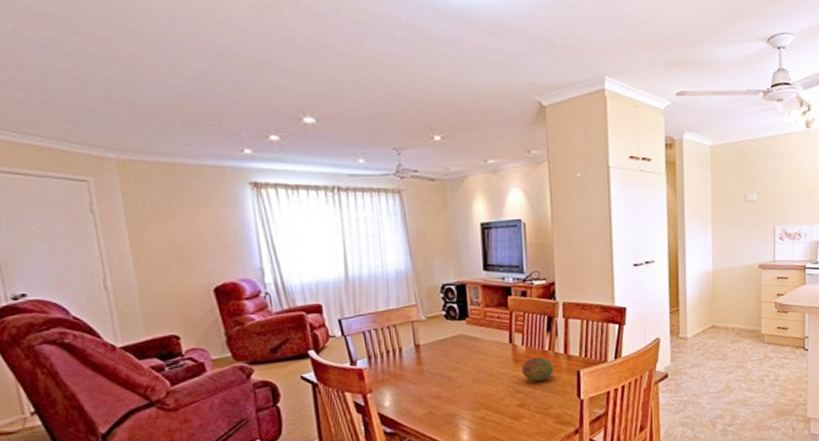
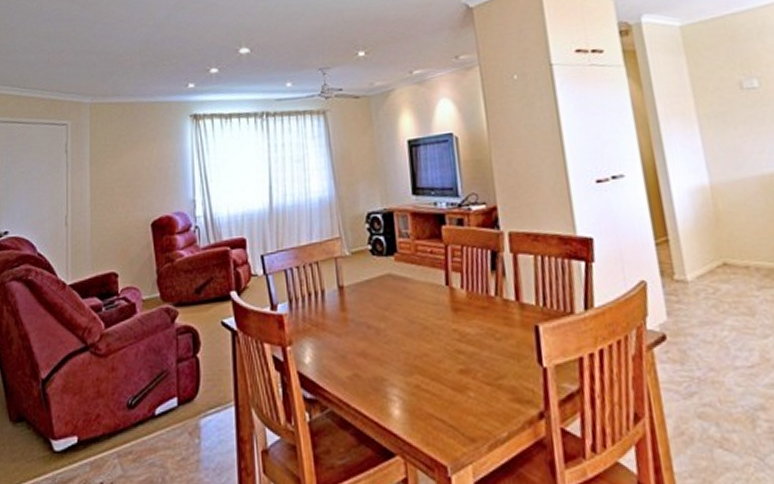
fruit: present [521,356,554,382] -> none [462,304,504,339]

